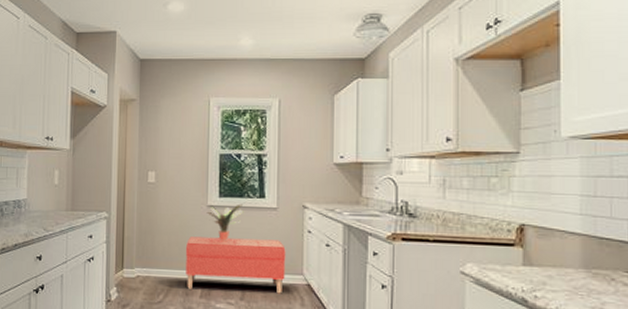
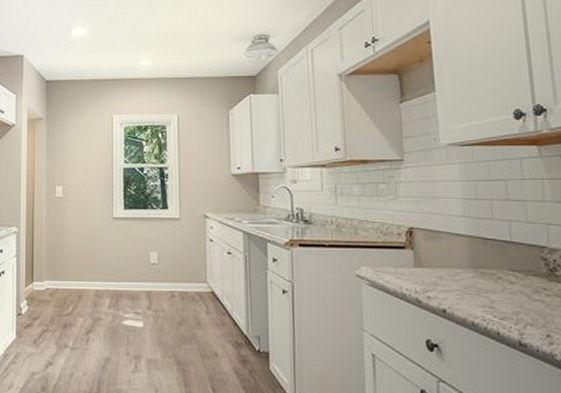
bench: present [186,236,286,294] -> none [94,248,190,302]
potted plant: present [206,204,244,242] -> none [112,215,148,253]

